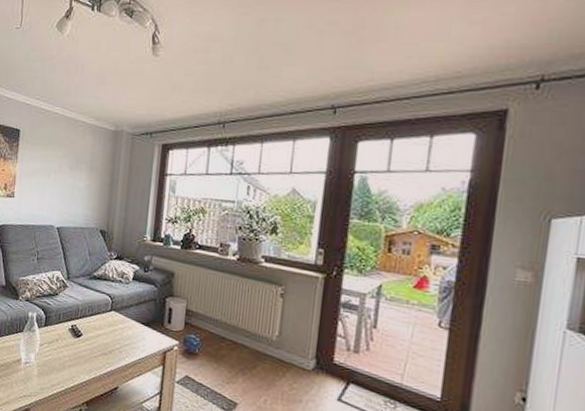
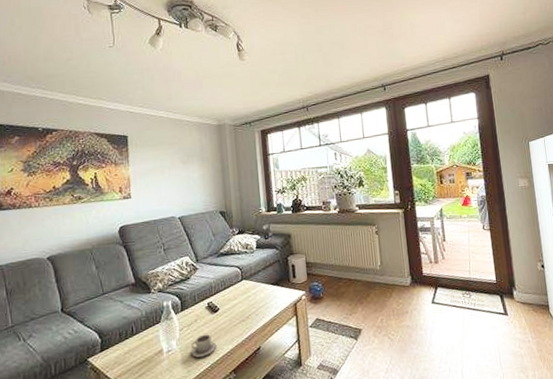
cup: none [47,356,74,380] -> present [190,334,217,358]

